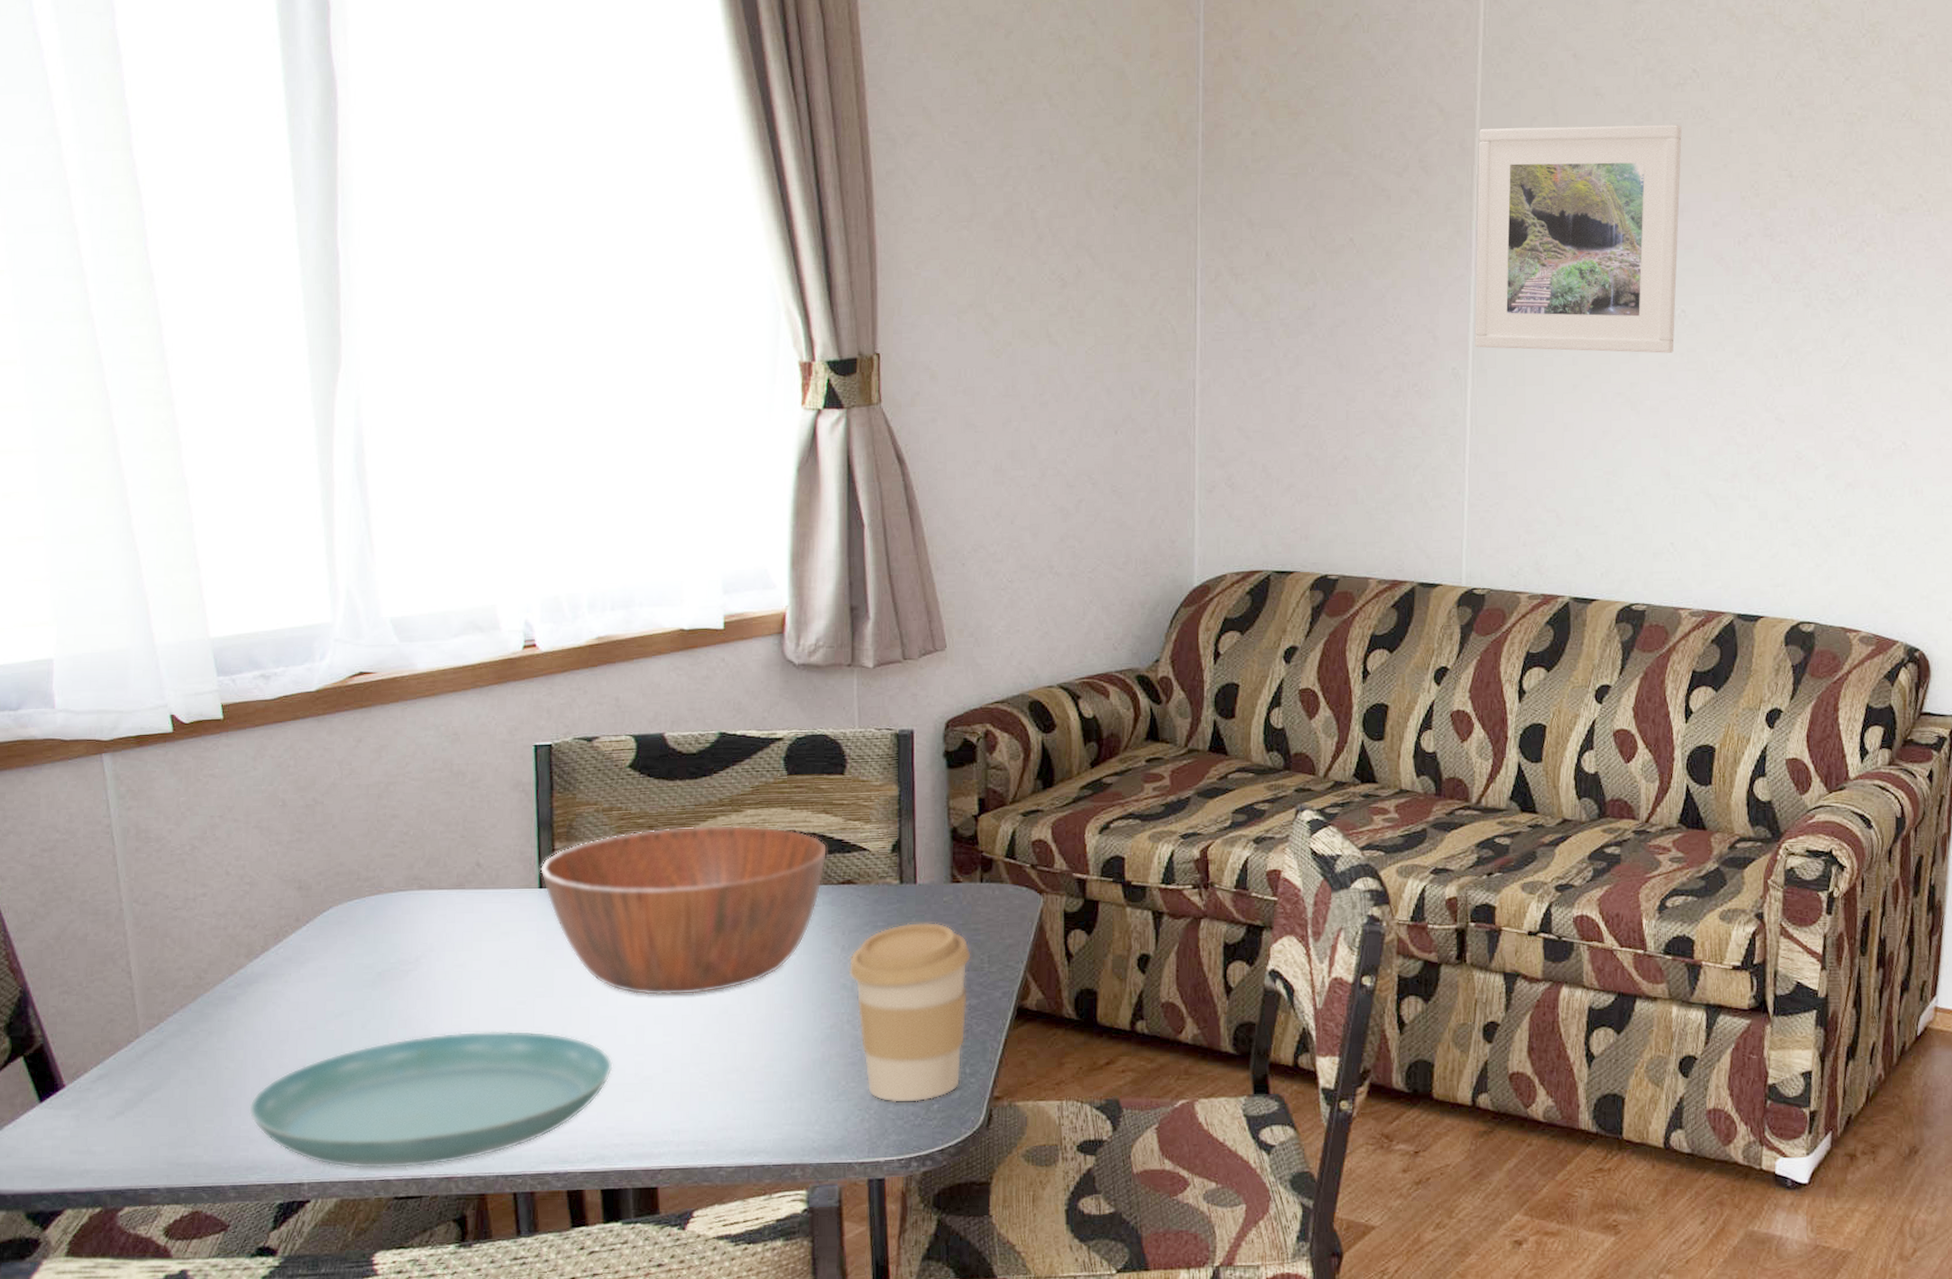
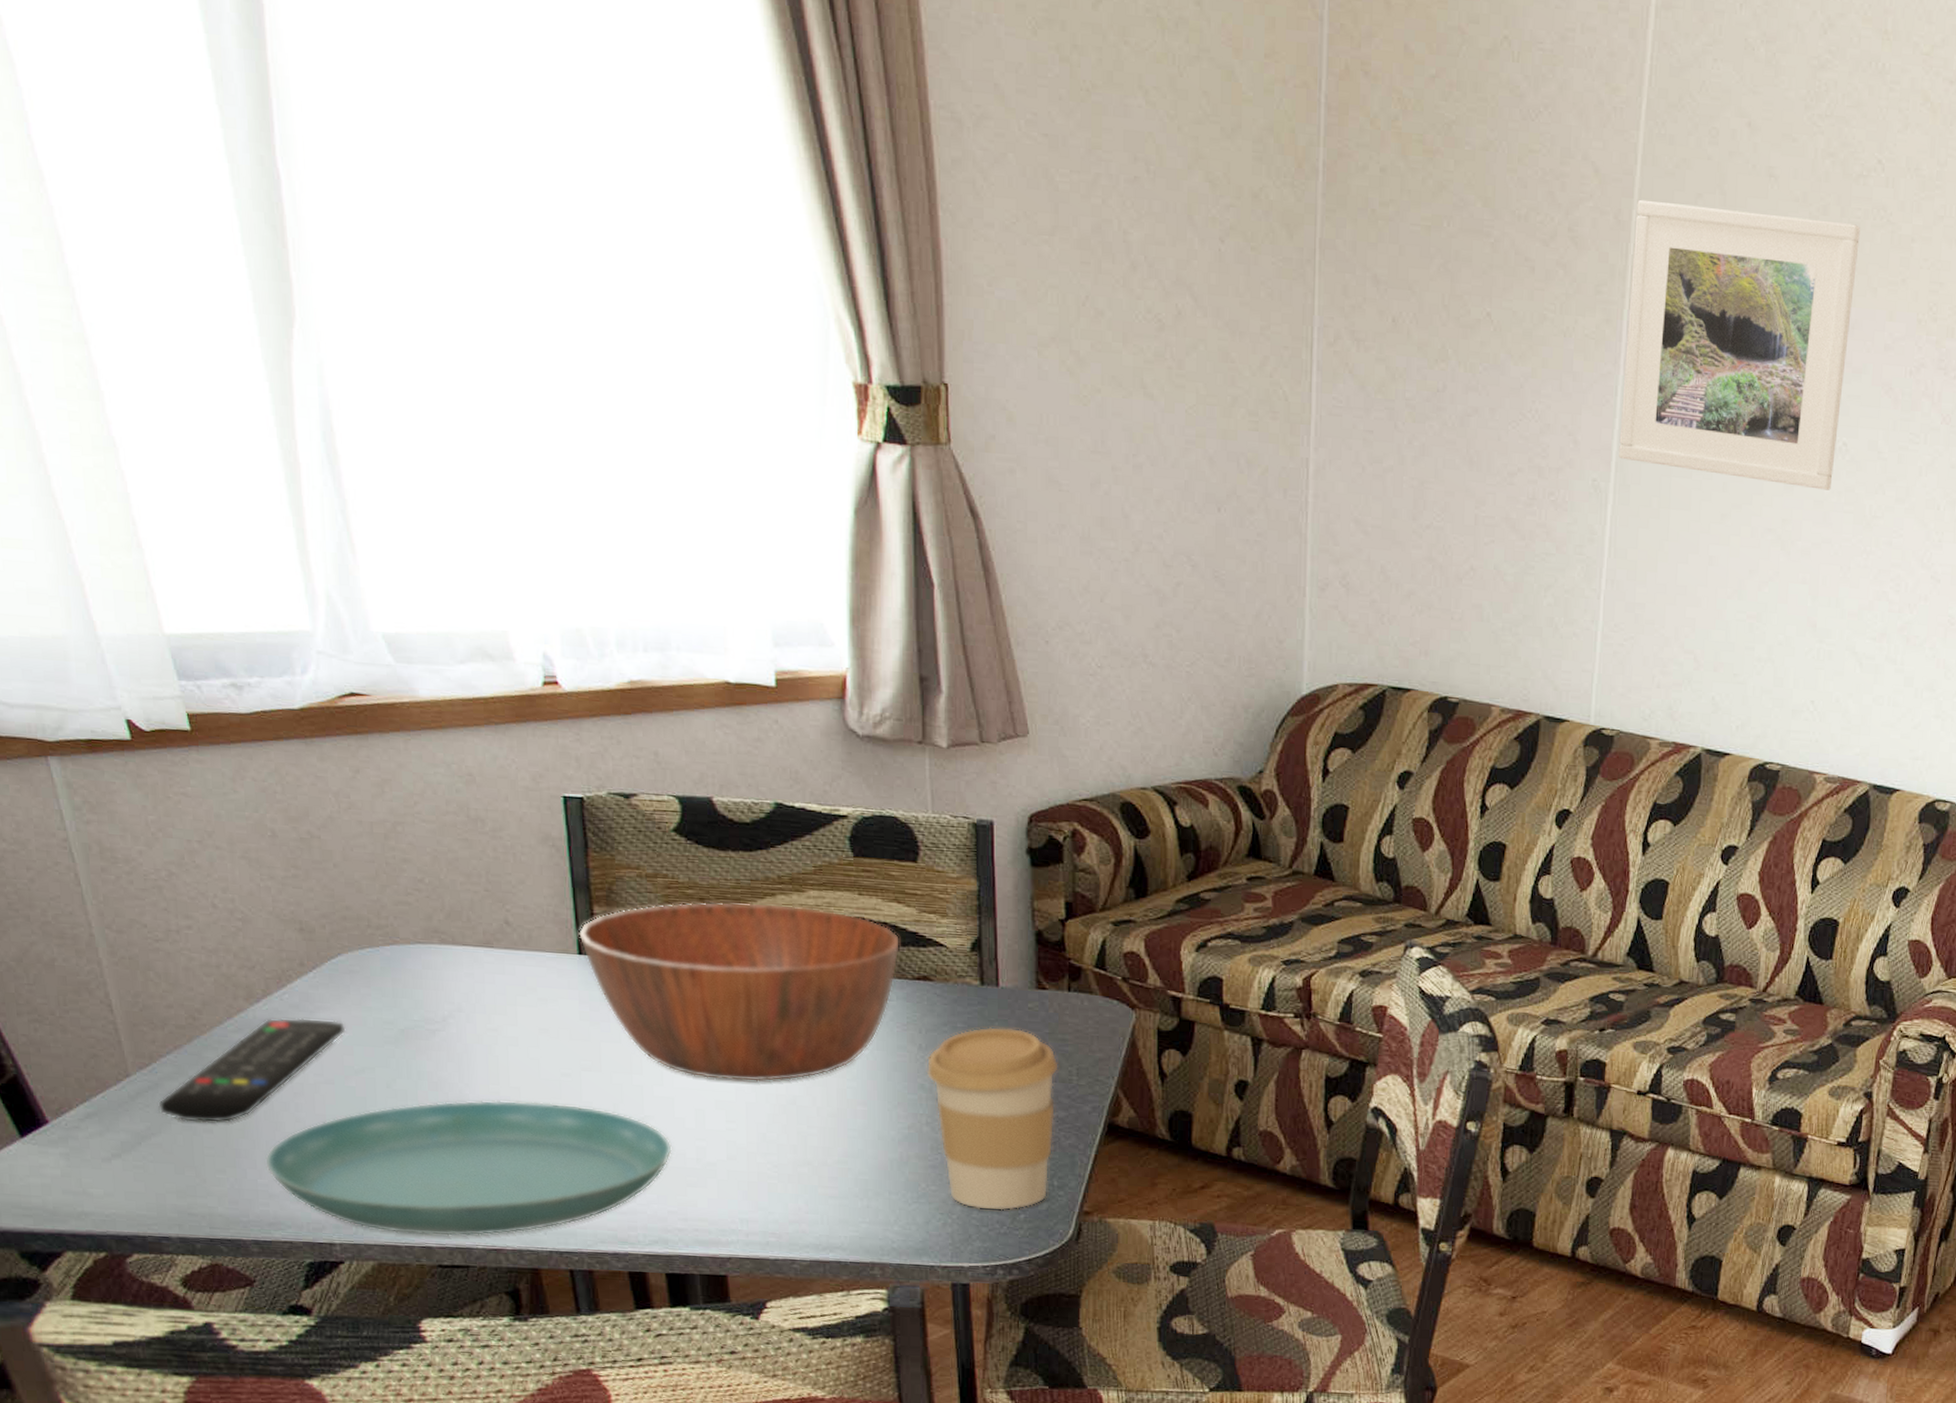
remote control: none [161,968,330,1076] -> present [158,1017,346,1123]

